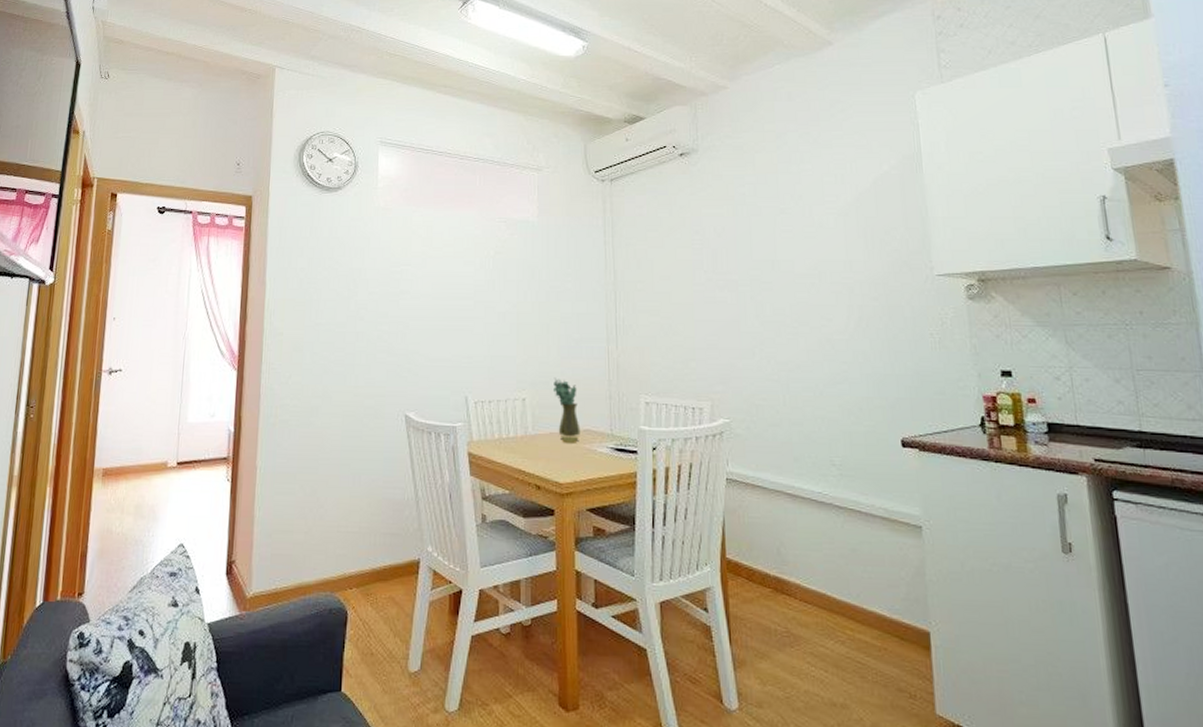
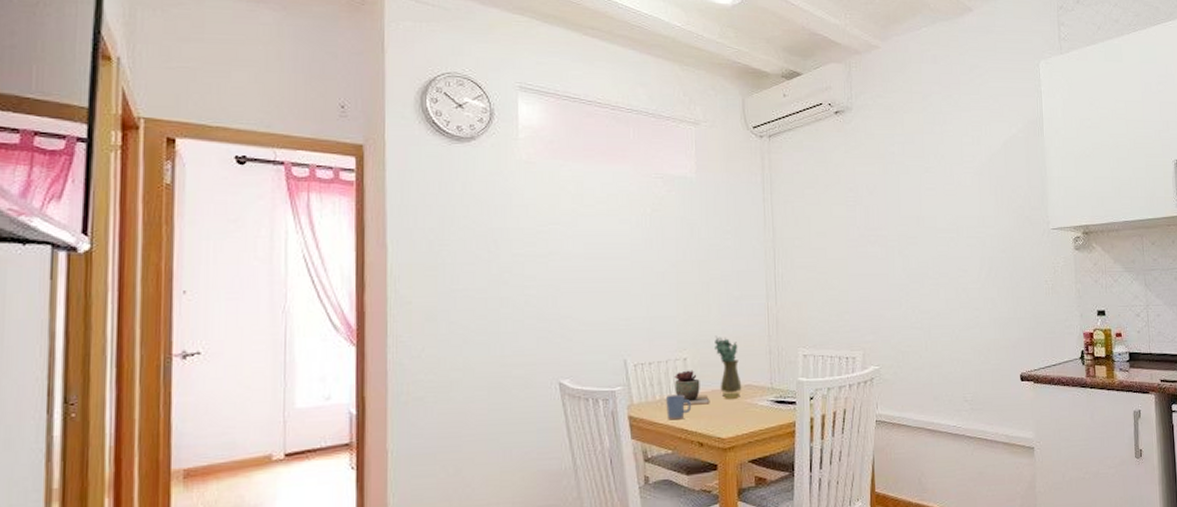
mug: none [505,434,530,460] -> present [666,394,692,420]
succulent plant: none [513,410,548,447] -> present [675,370,710,405]

